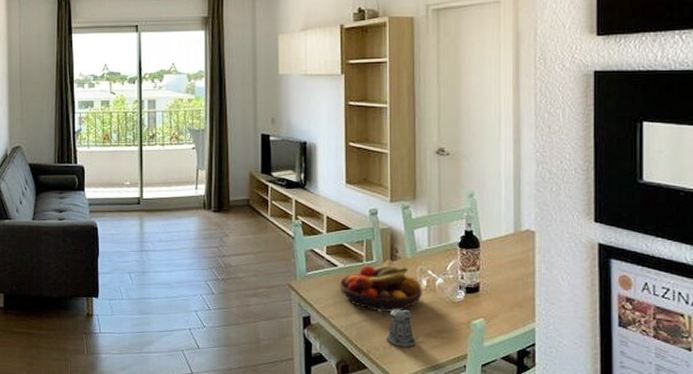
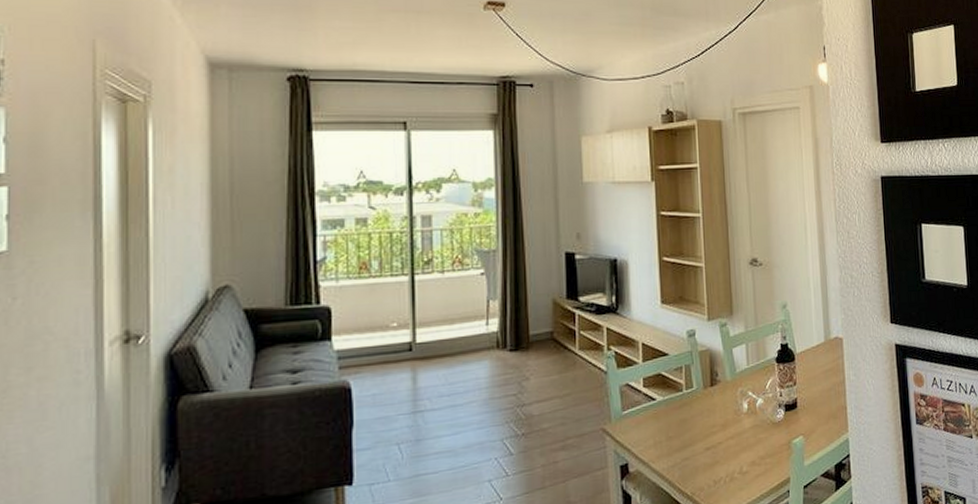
fruit bowl: present [339,259,422,312] -> none [658,384,744,446]
pepper shaker: present [376,309,416,347] -> none [699,438,741,482]

